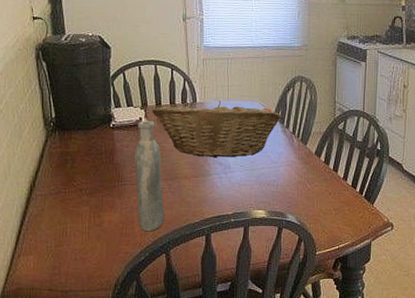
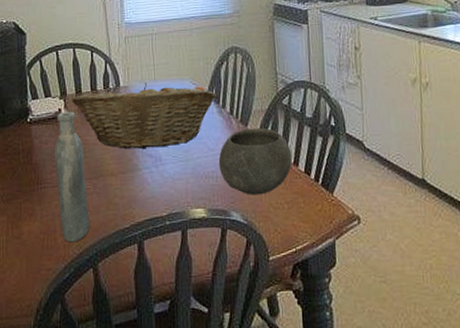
bowl: none [279,146,342,202] -> present [218,127,292,195]

